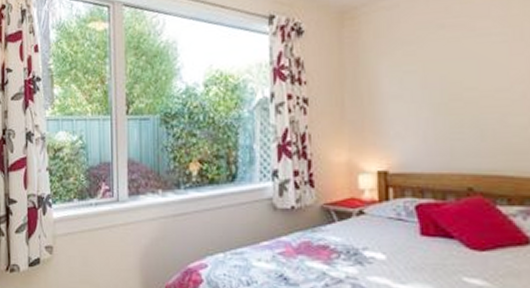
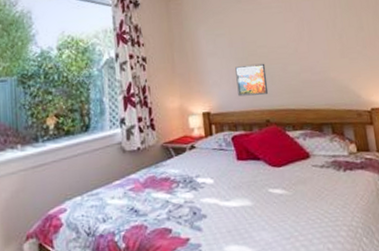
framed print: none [428,111,475,154] -> present [235,63,269,97]

